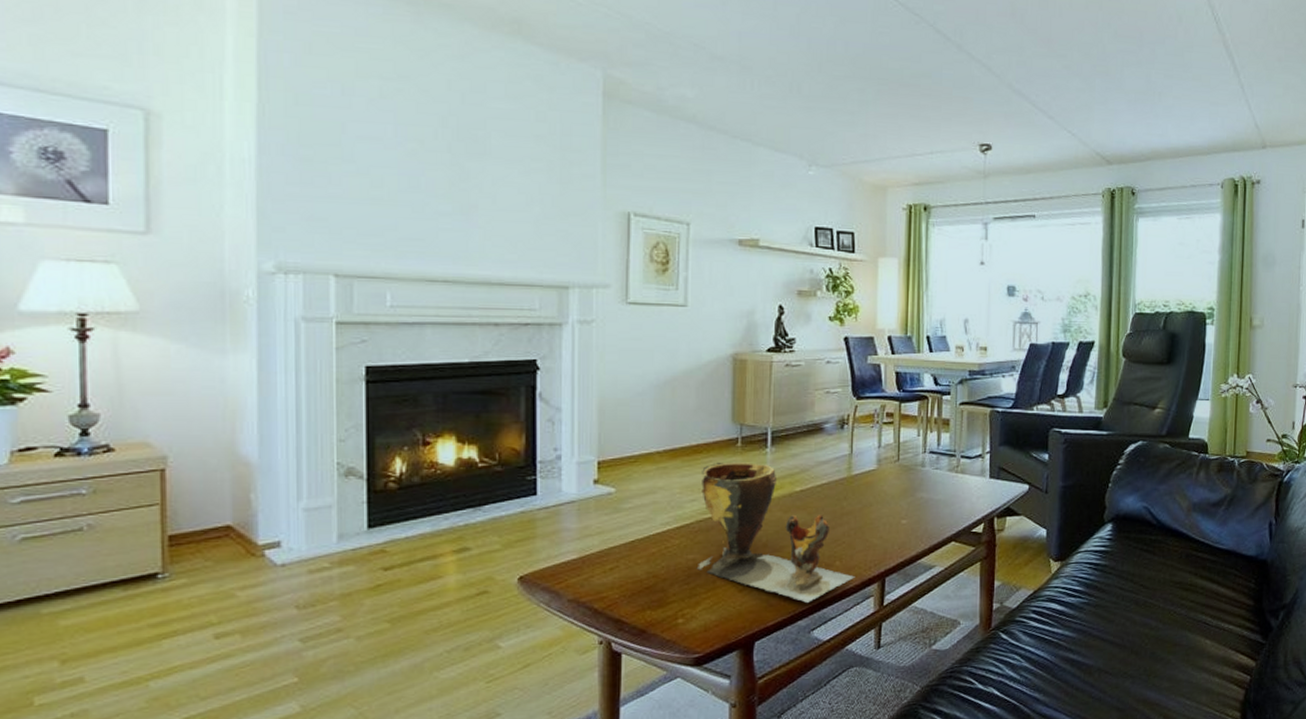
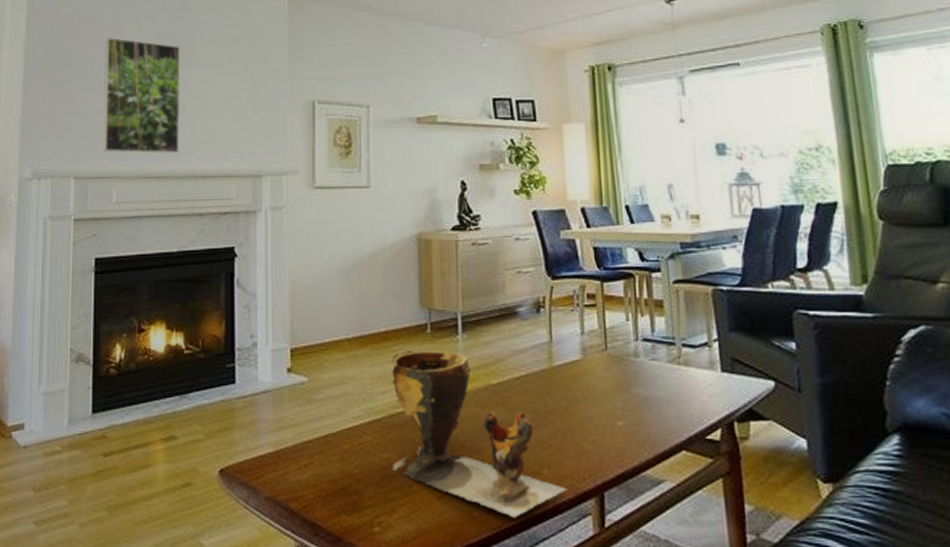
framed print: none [370,114,472,256] -> present [102,38,181,154]

